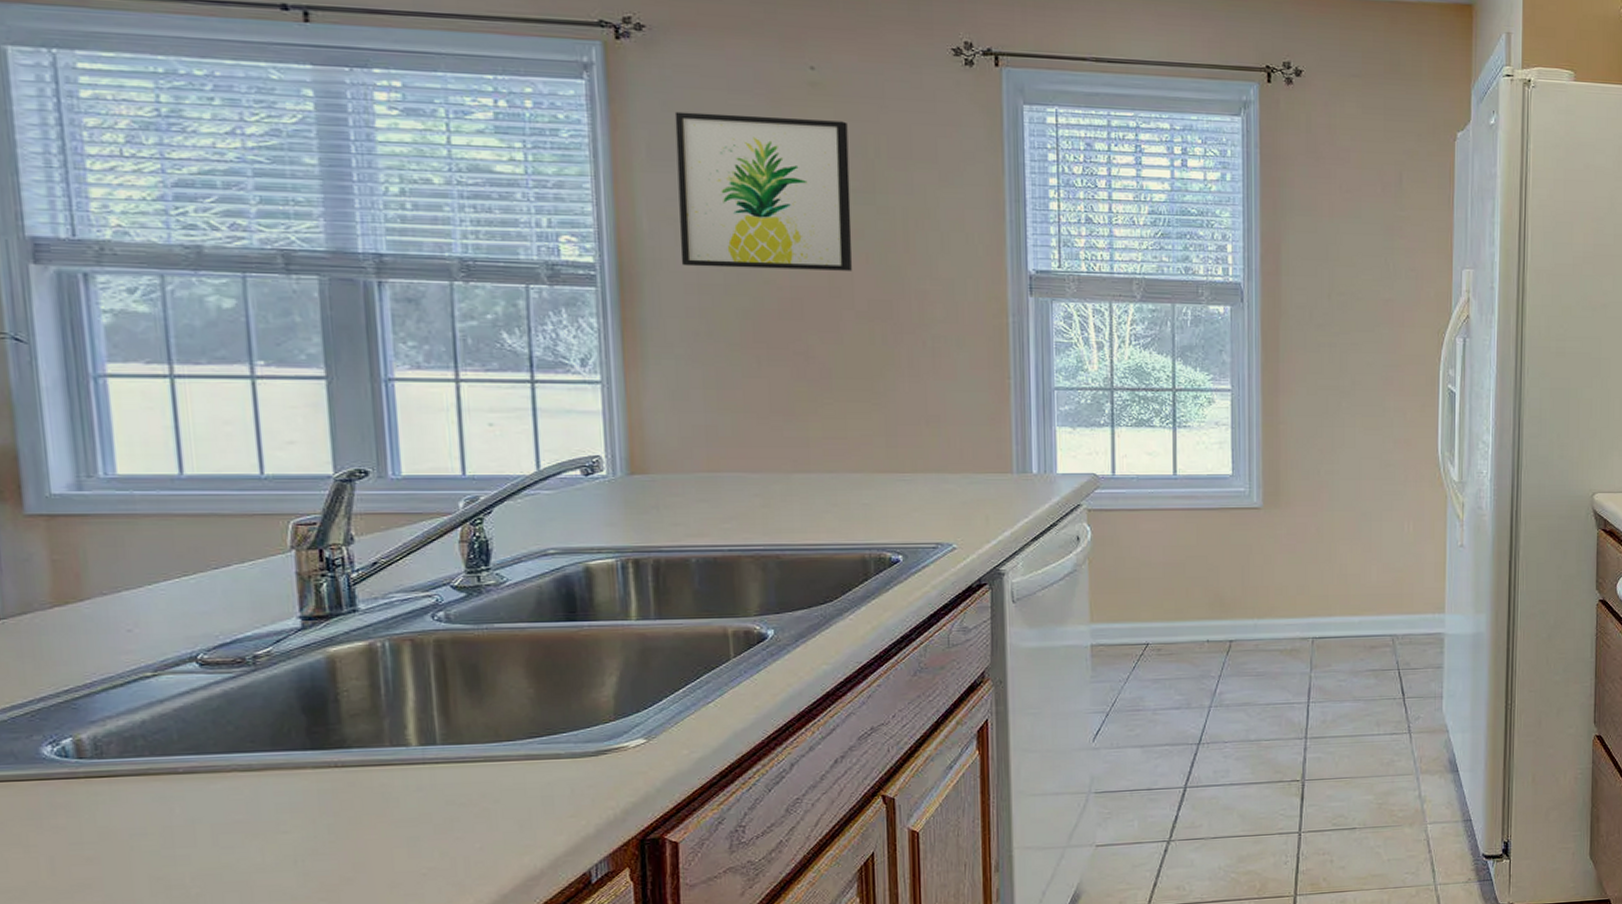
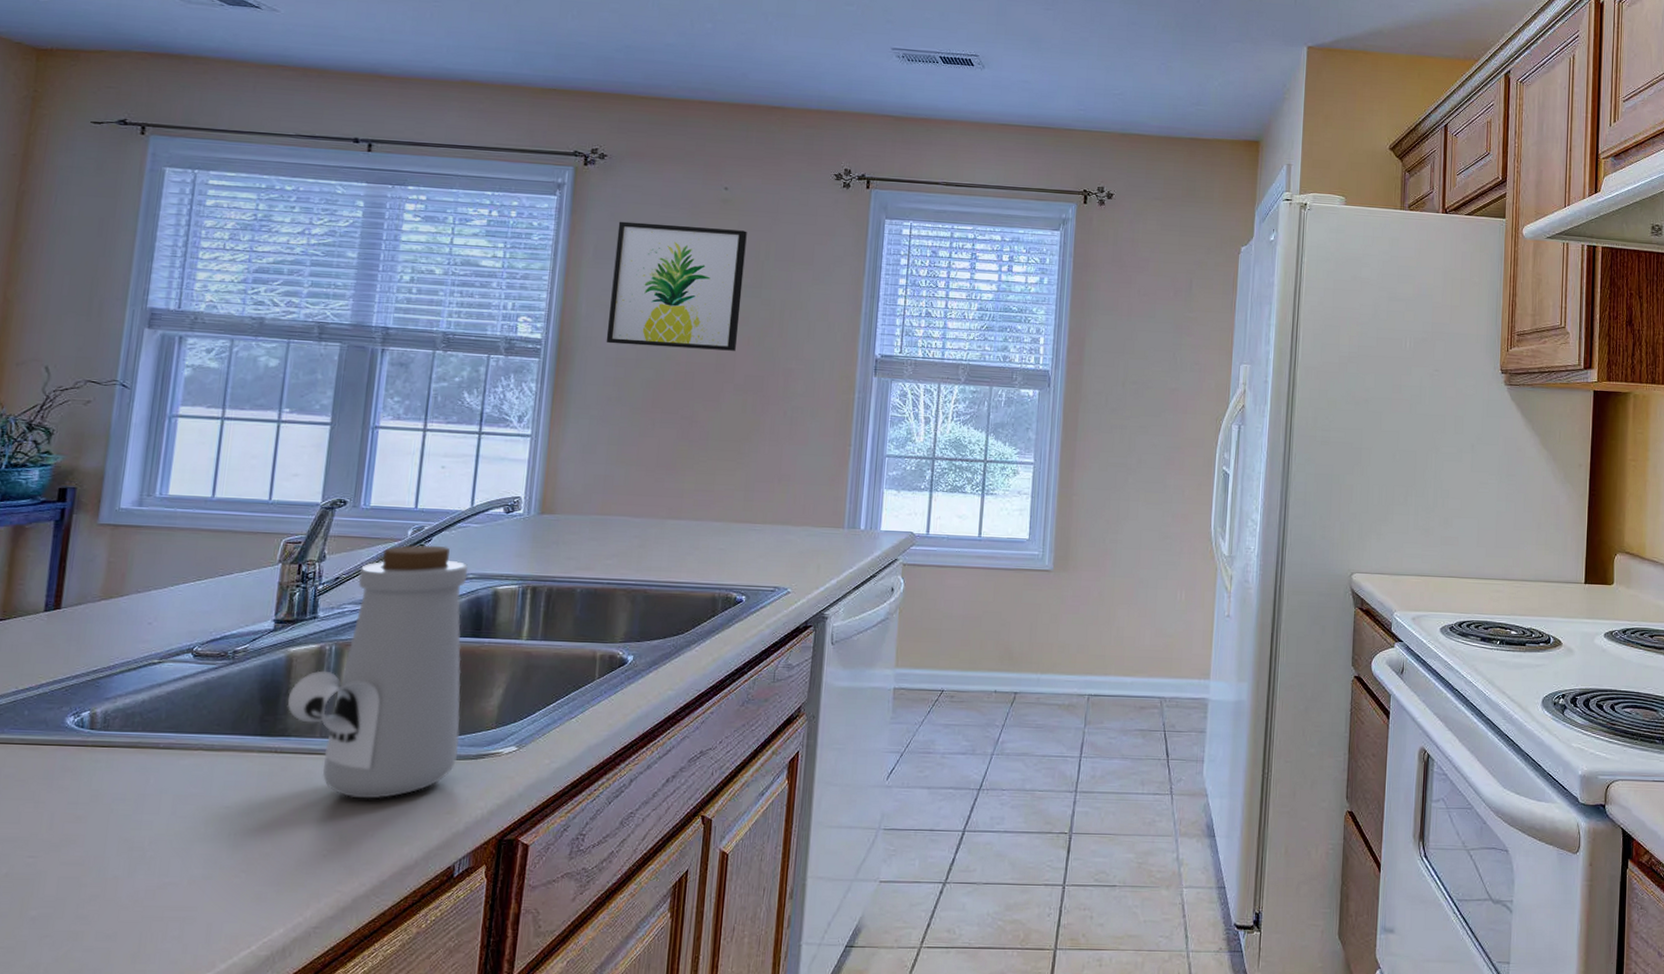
bottle: none [338,518,572,810] -> present [287,544,469,799]

